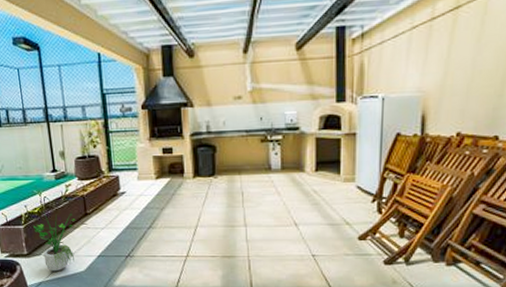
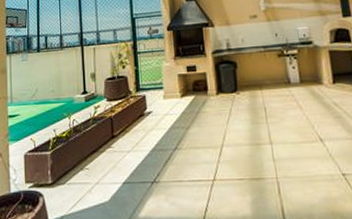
potted plant: present [32,211,76,272] -> none [59,134,103,203]

